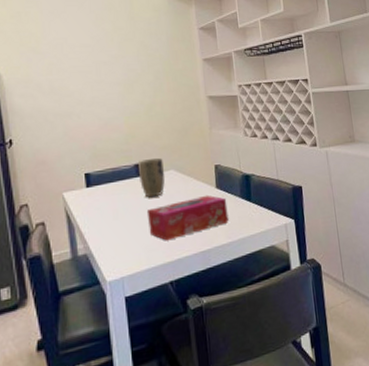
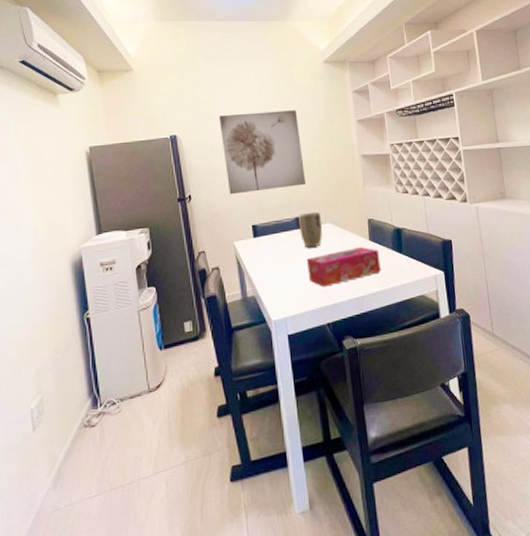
wall art: none [47,46,148,139] -> present [219,110,307,195]

